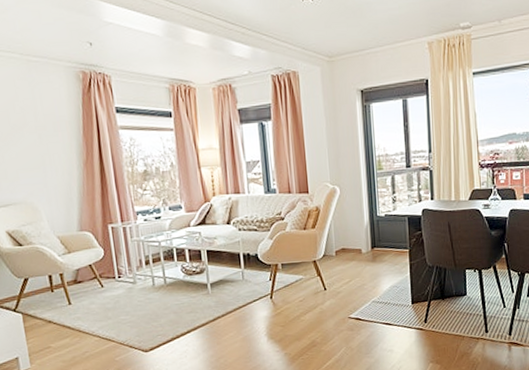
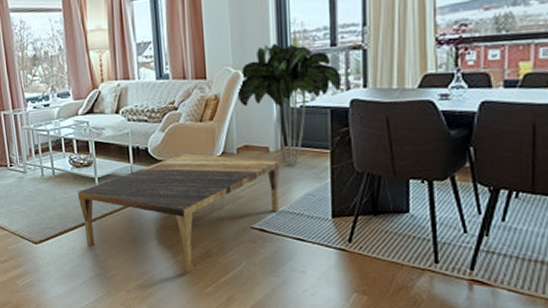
coffee table: none [190,257,372,363] -> present [78,153,280,273]
indoor plant: none [334,164,415,265] -> present [237,43,342,167]

